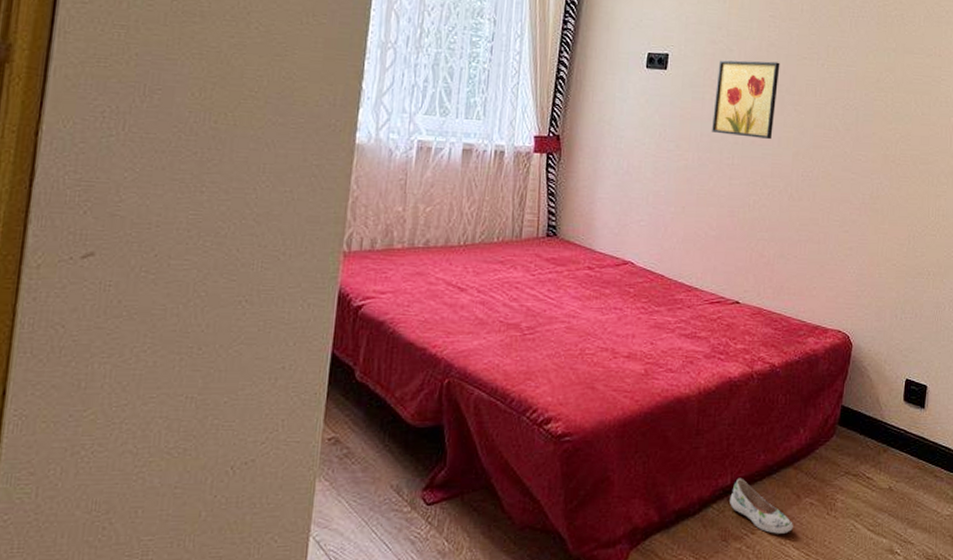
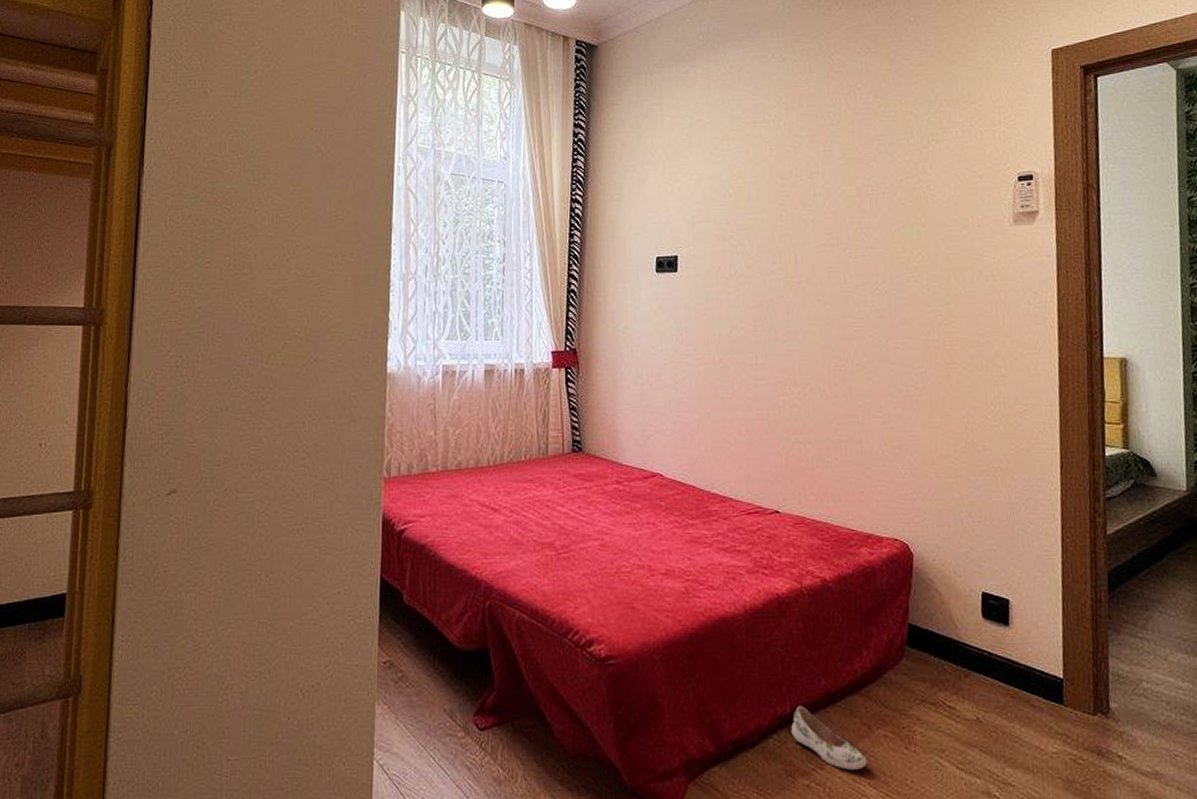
wall art: present [712,60,780,140] -> none [730,252,797,335]

